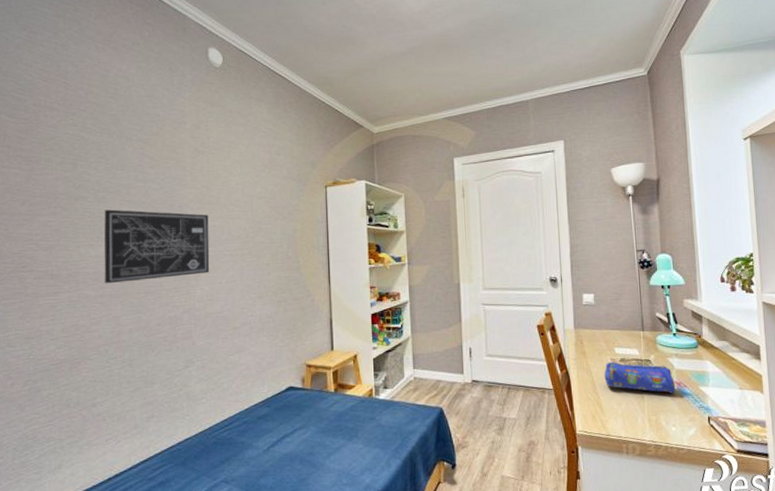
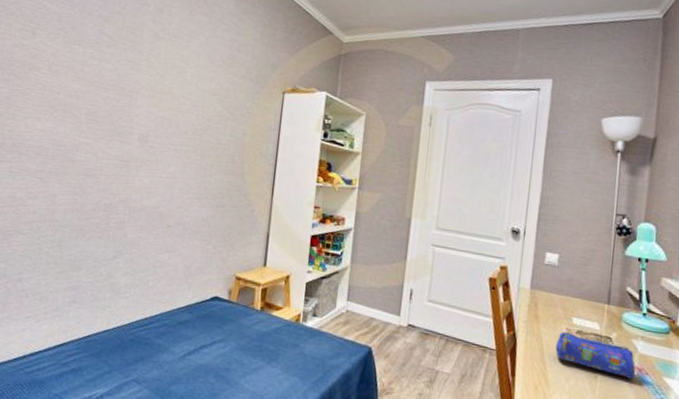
wall art: present [104,209,210,284] -> none [46,83,159,165]

